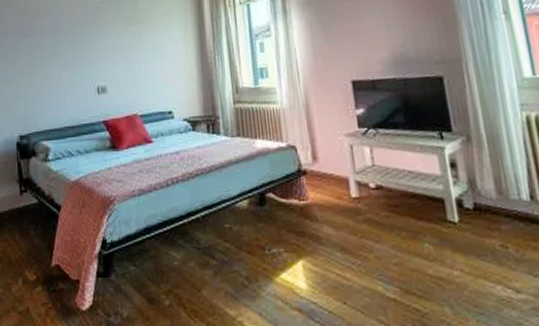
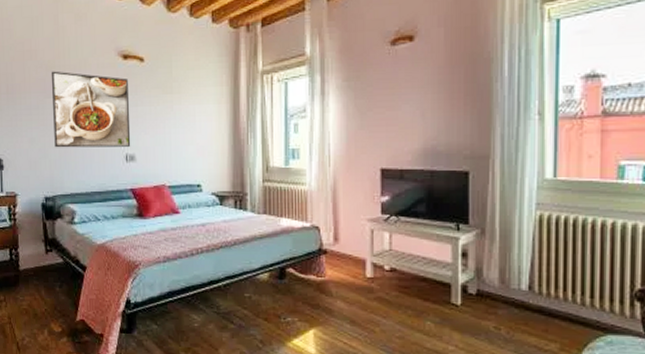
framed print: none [25,12,102,86] -> present [51,71,131,148]

